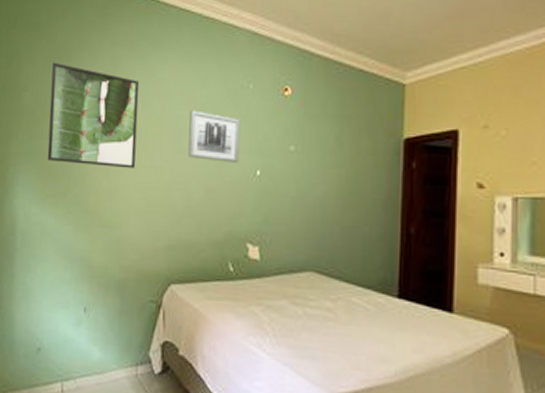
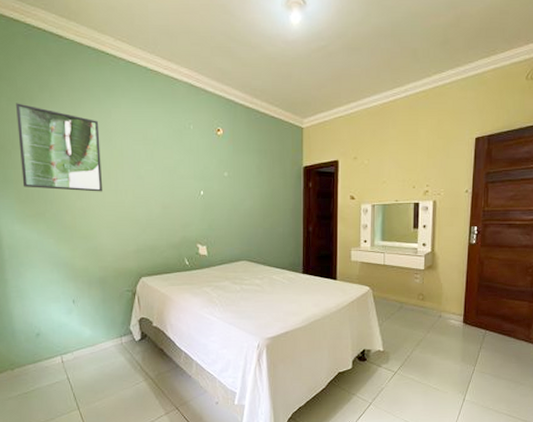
wall art: present [187,110,241,162] -> none [144,145,187,185]

